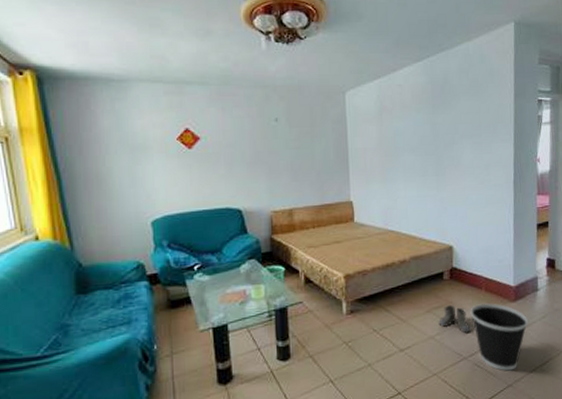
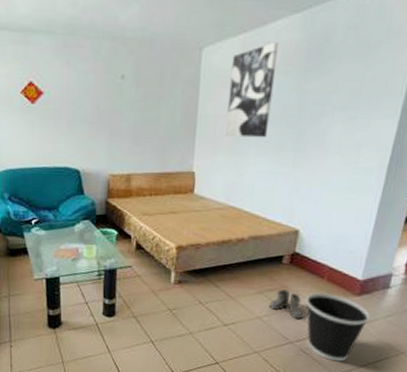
wall art: none [372,84,412,167] -> present [225,41,279,138]

